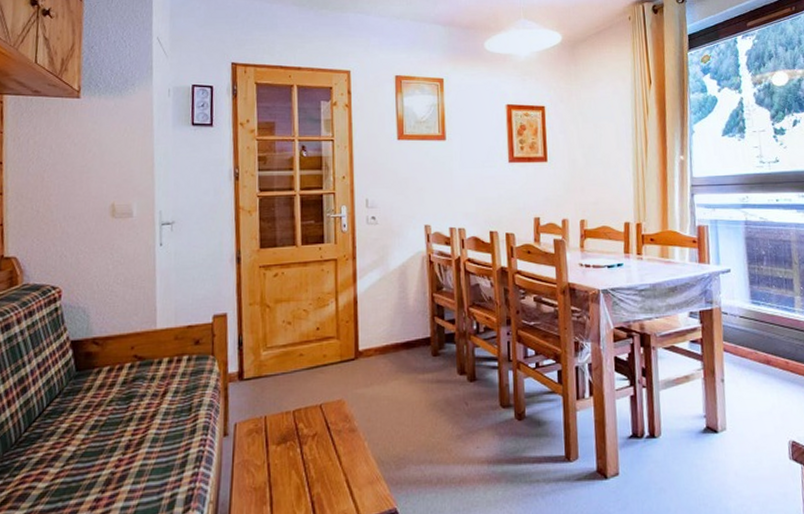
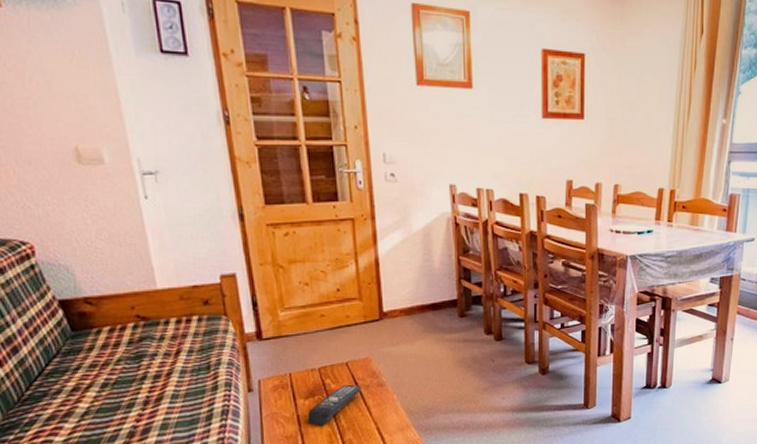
remote control: none [278,429,333,476] -> present [308,384,361,425]

